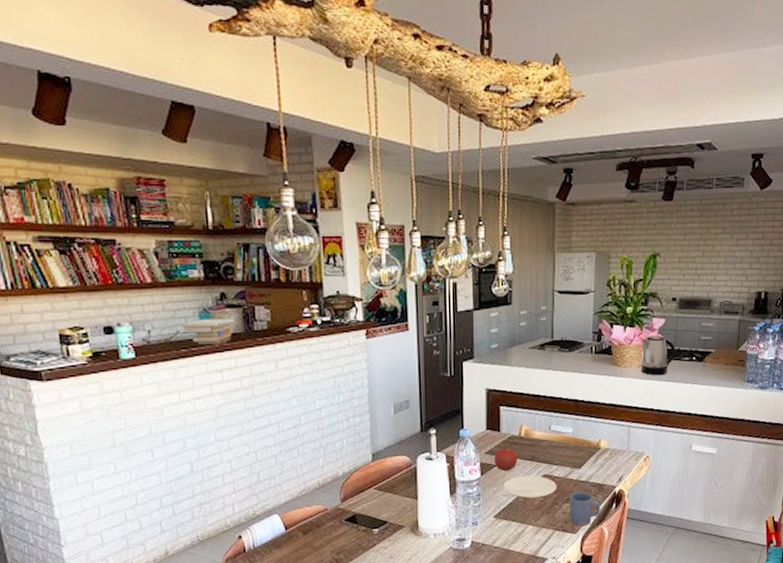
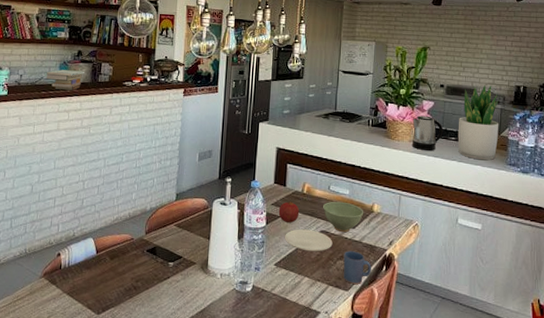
bowl: none [543,441,590,474] -> present [322,201,364,233]
planter: none [691,294,738,380] -> present [457,85,499,161]

